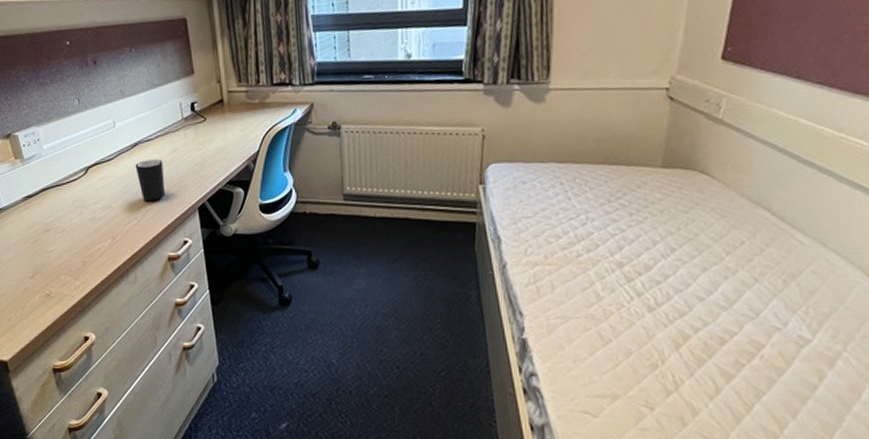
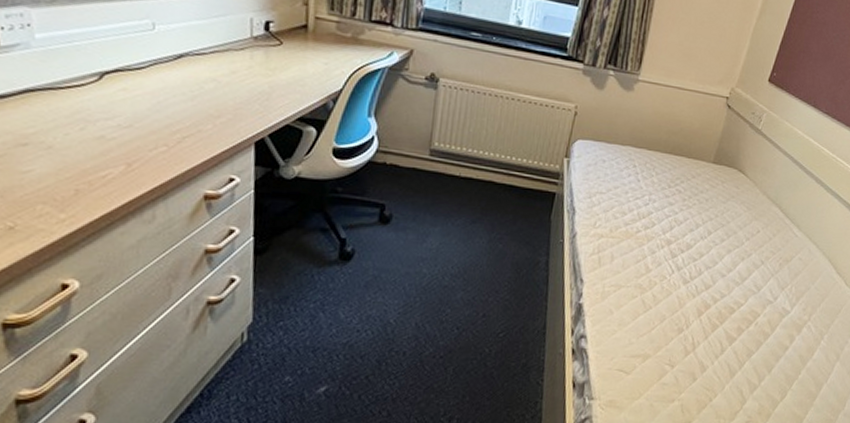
mug: present [135,159,165,201] -> none [175,77,216,127]

